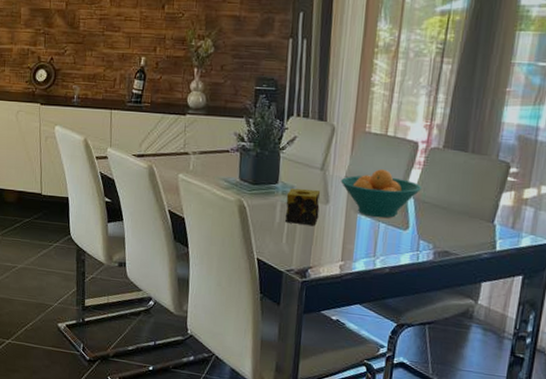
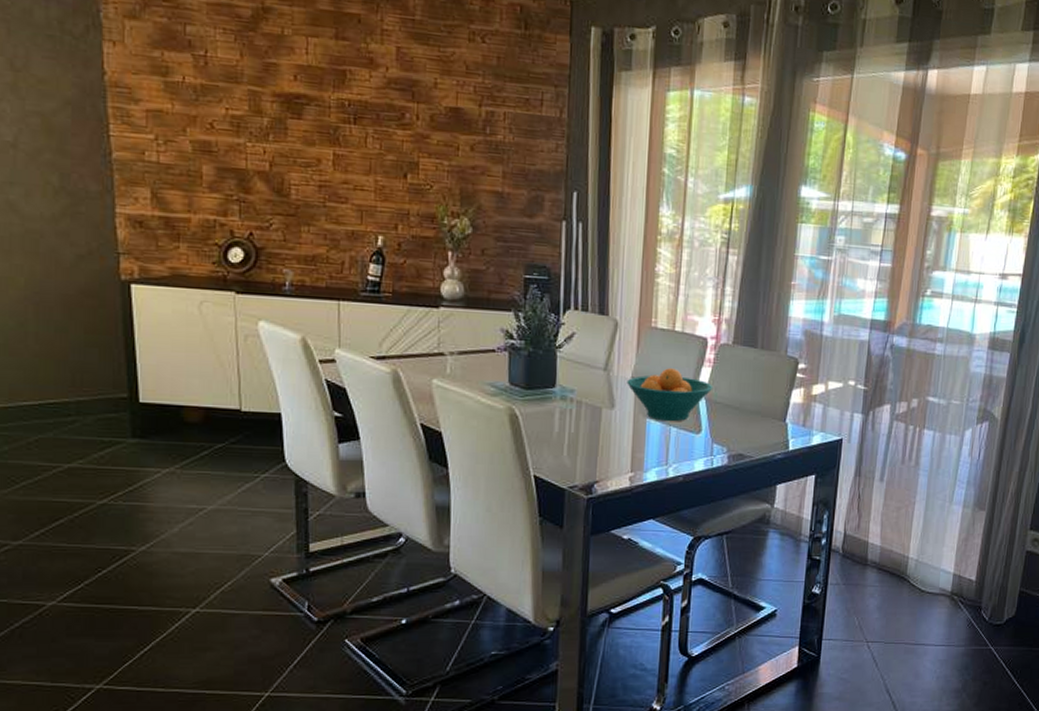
candle: present [285,188,320,225] -> none [565,392,604,433]

